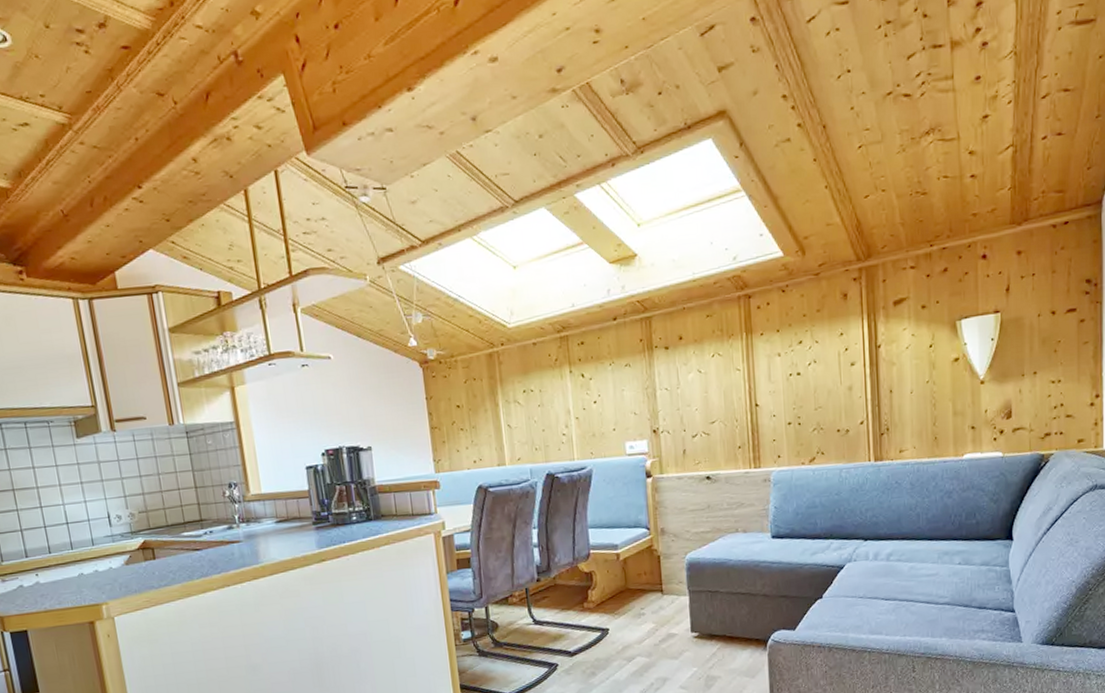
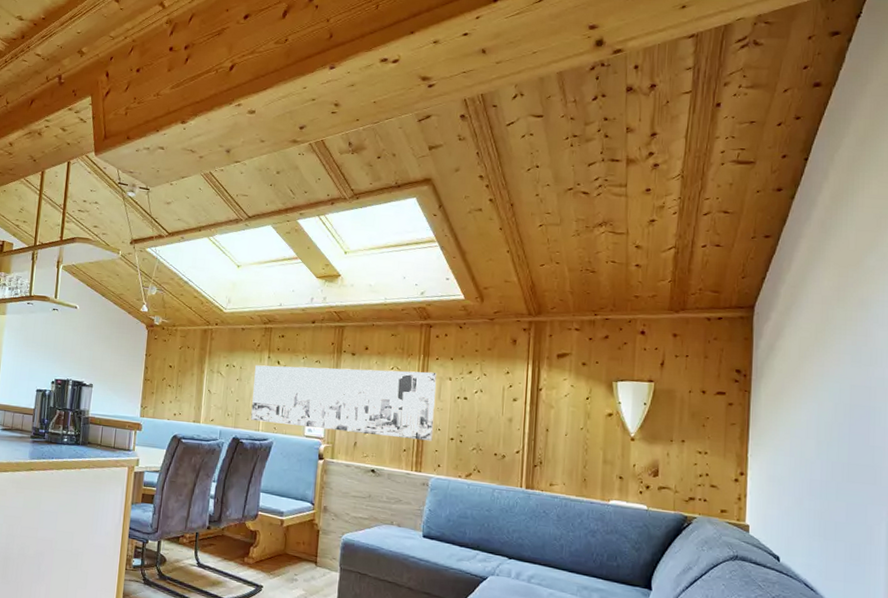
wall art: none [557,350,769,450] -> present [251,365,438,441]

